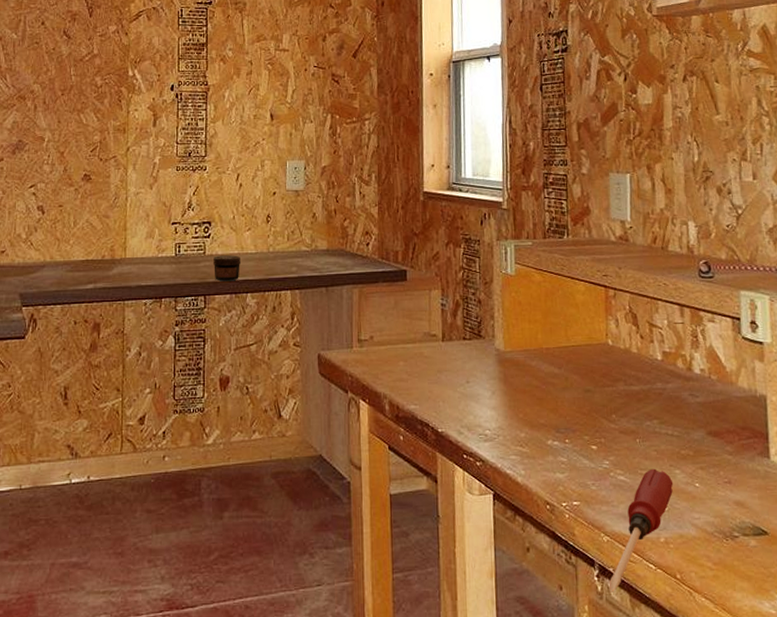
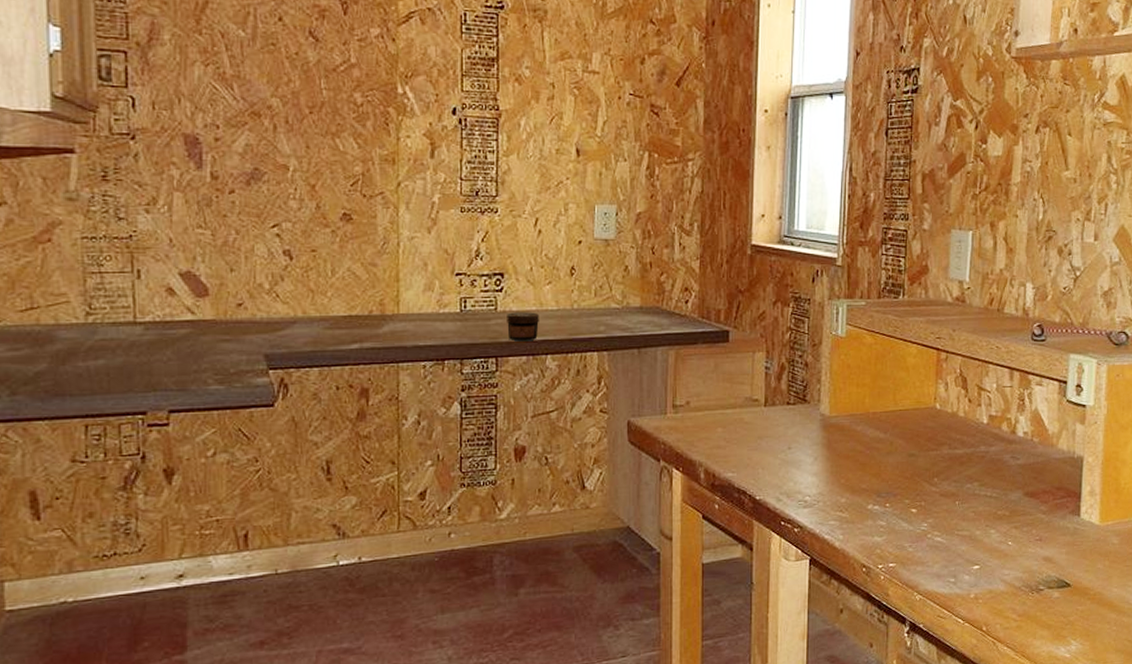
screwdriver: present [609,468,674,593] -> none [918,529,988,647]

